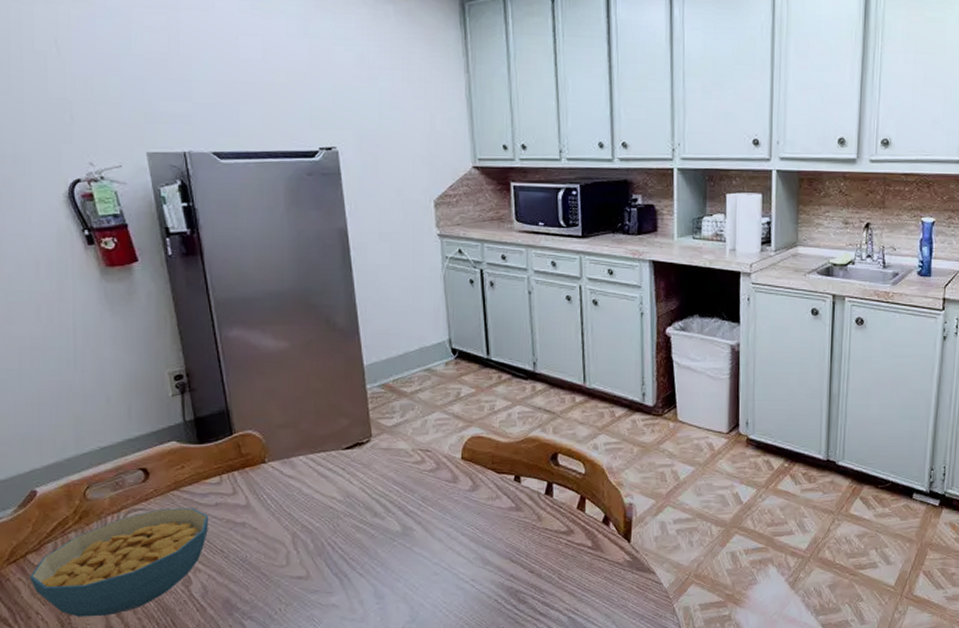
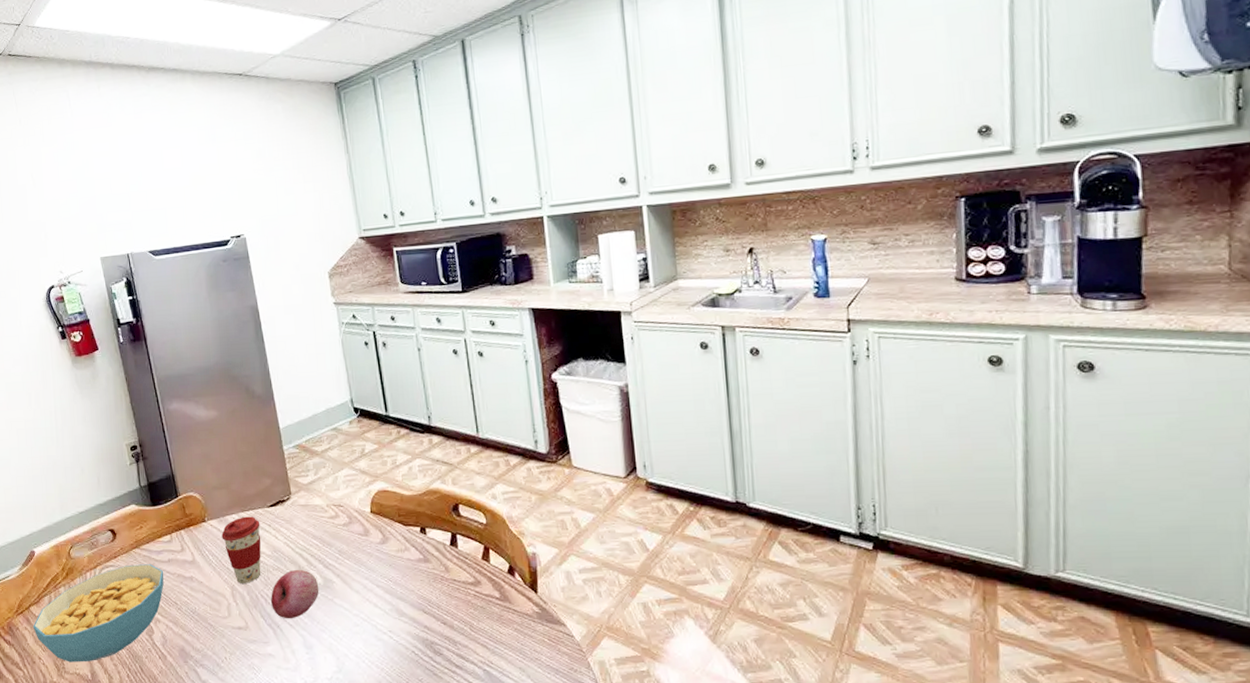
coffee cup: none [284,458,332,530] -> present [221,516,261,584]
fruit: none [338,516,396,568] -> present [270,569,319,619]

